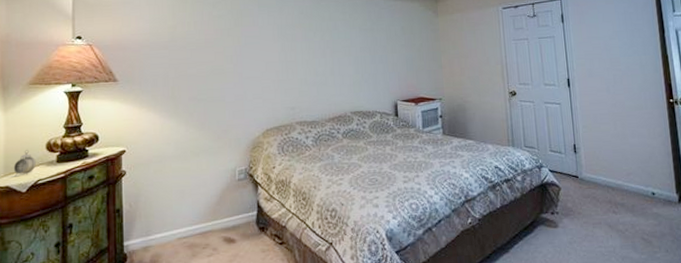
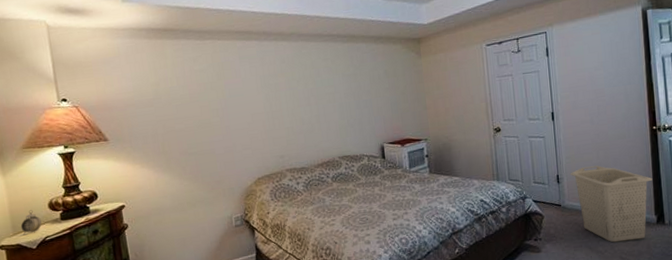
laundry basket: none [587,136,672,221] -> present [569,165,653,243]

